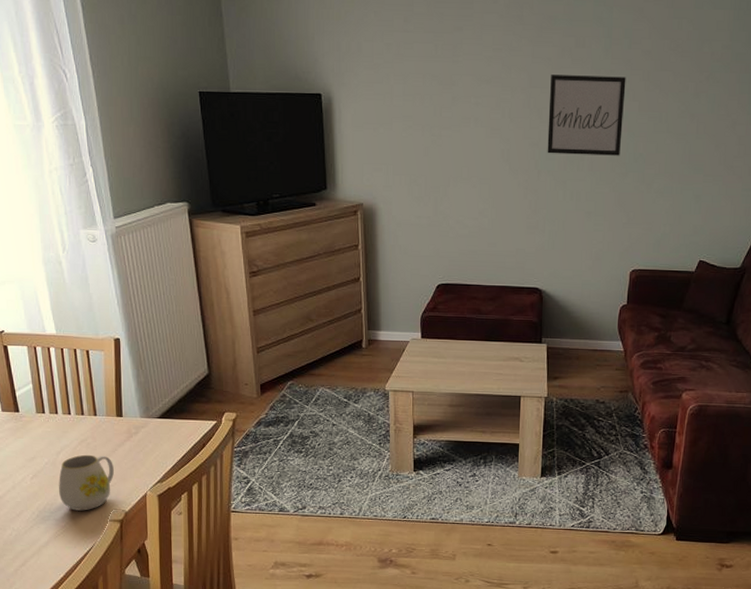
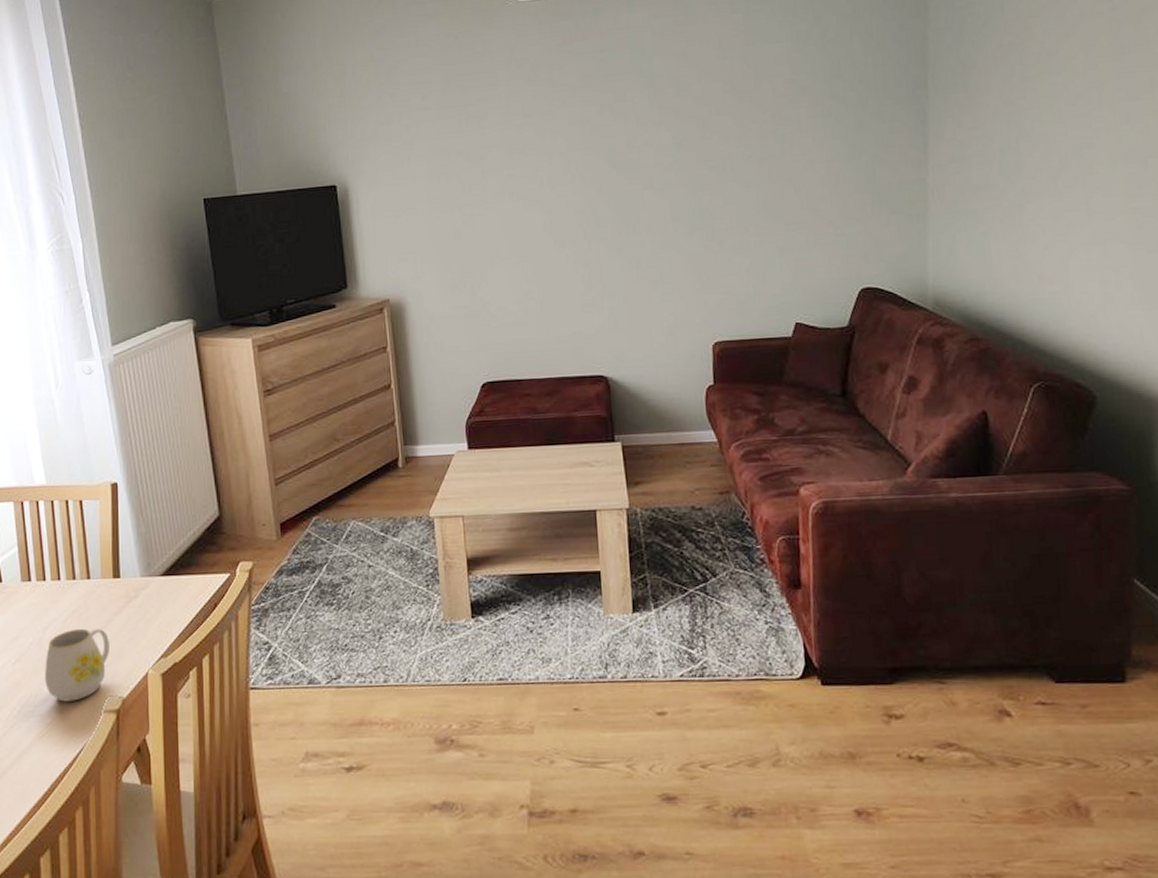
wall art: present [547,75,626,156] -> none [591,127,682,221]

